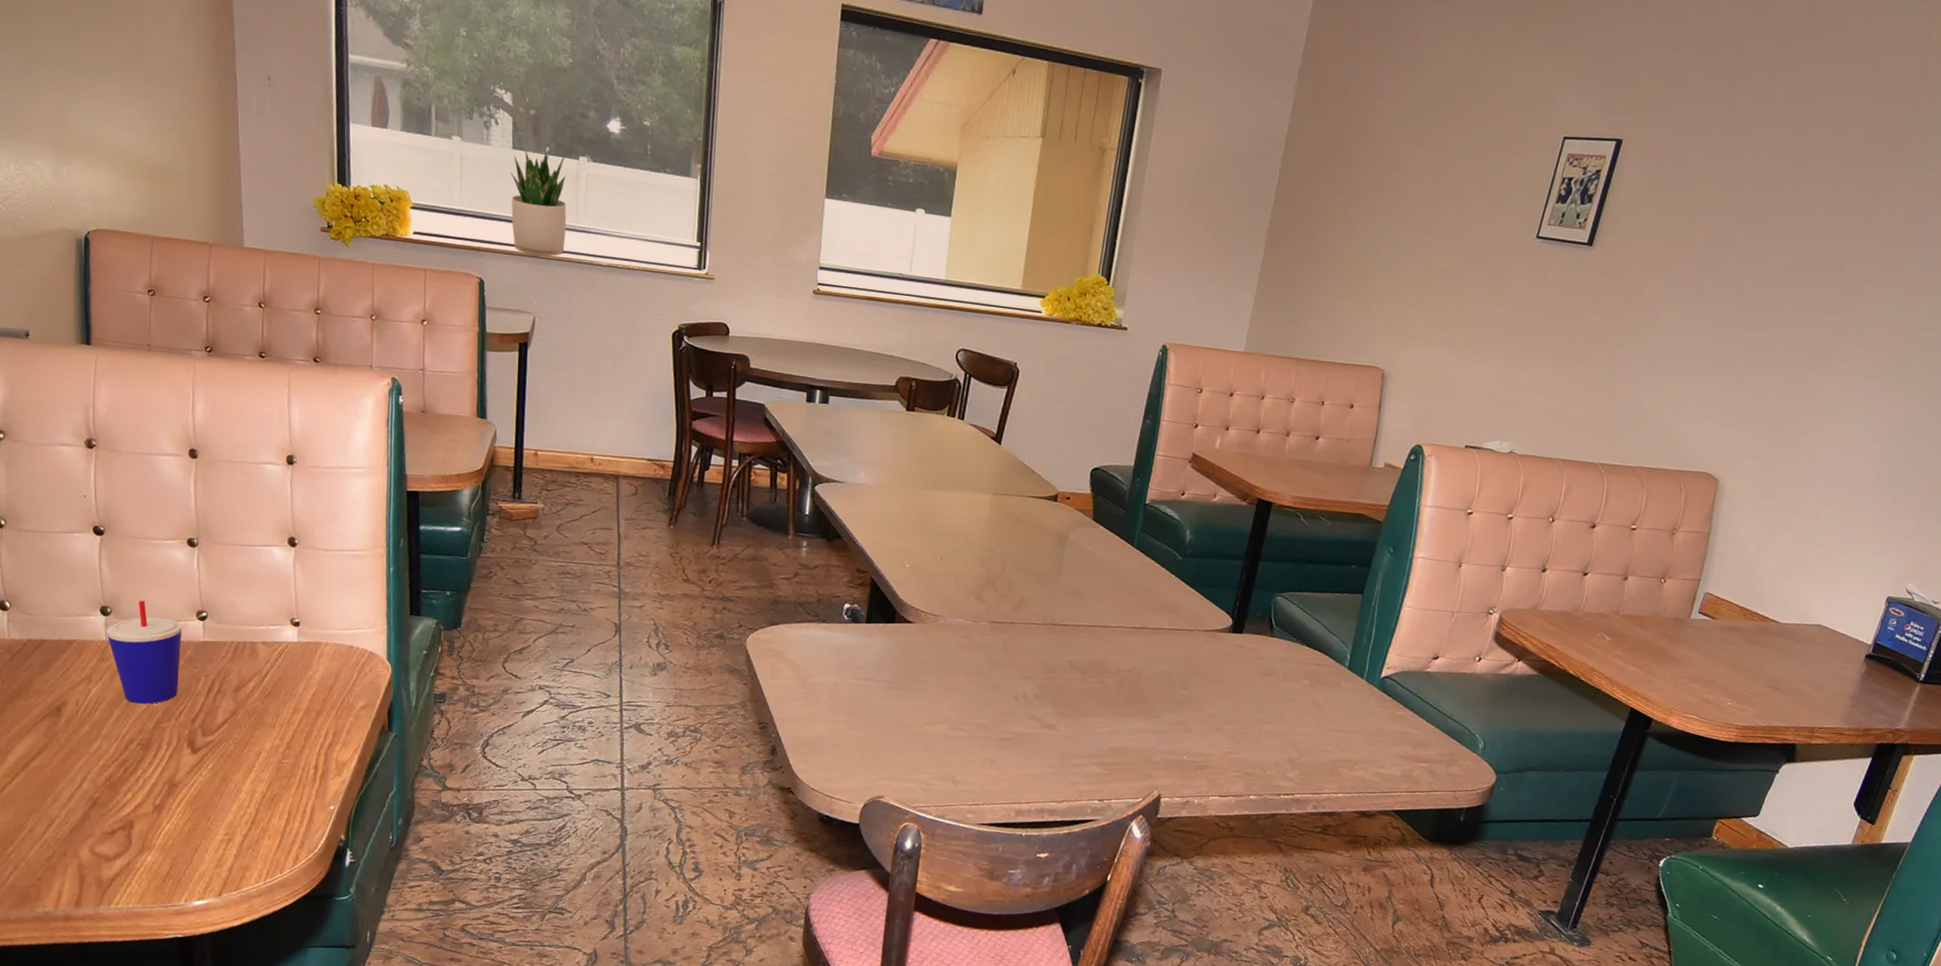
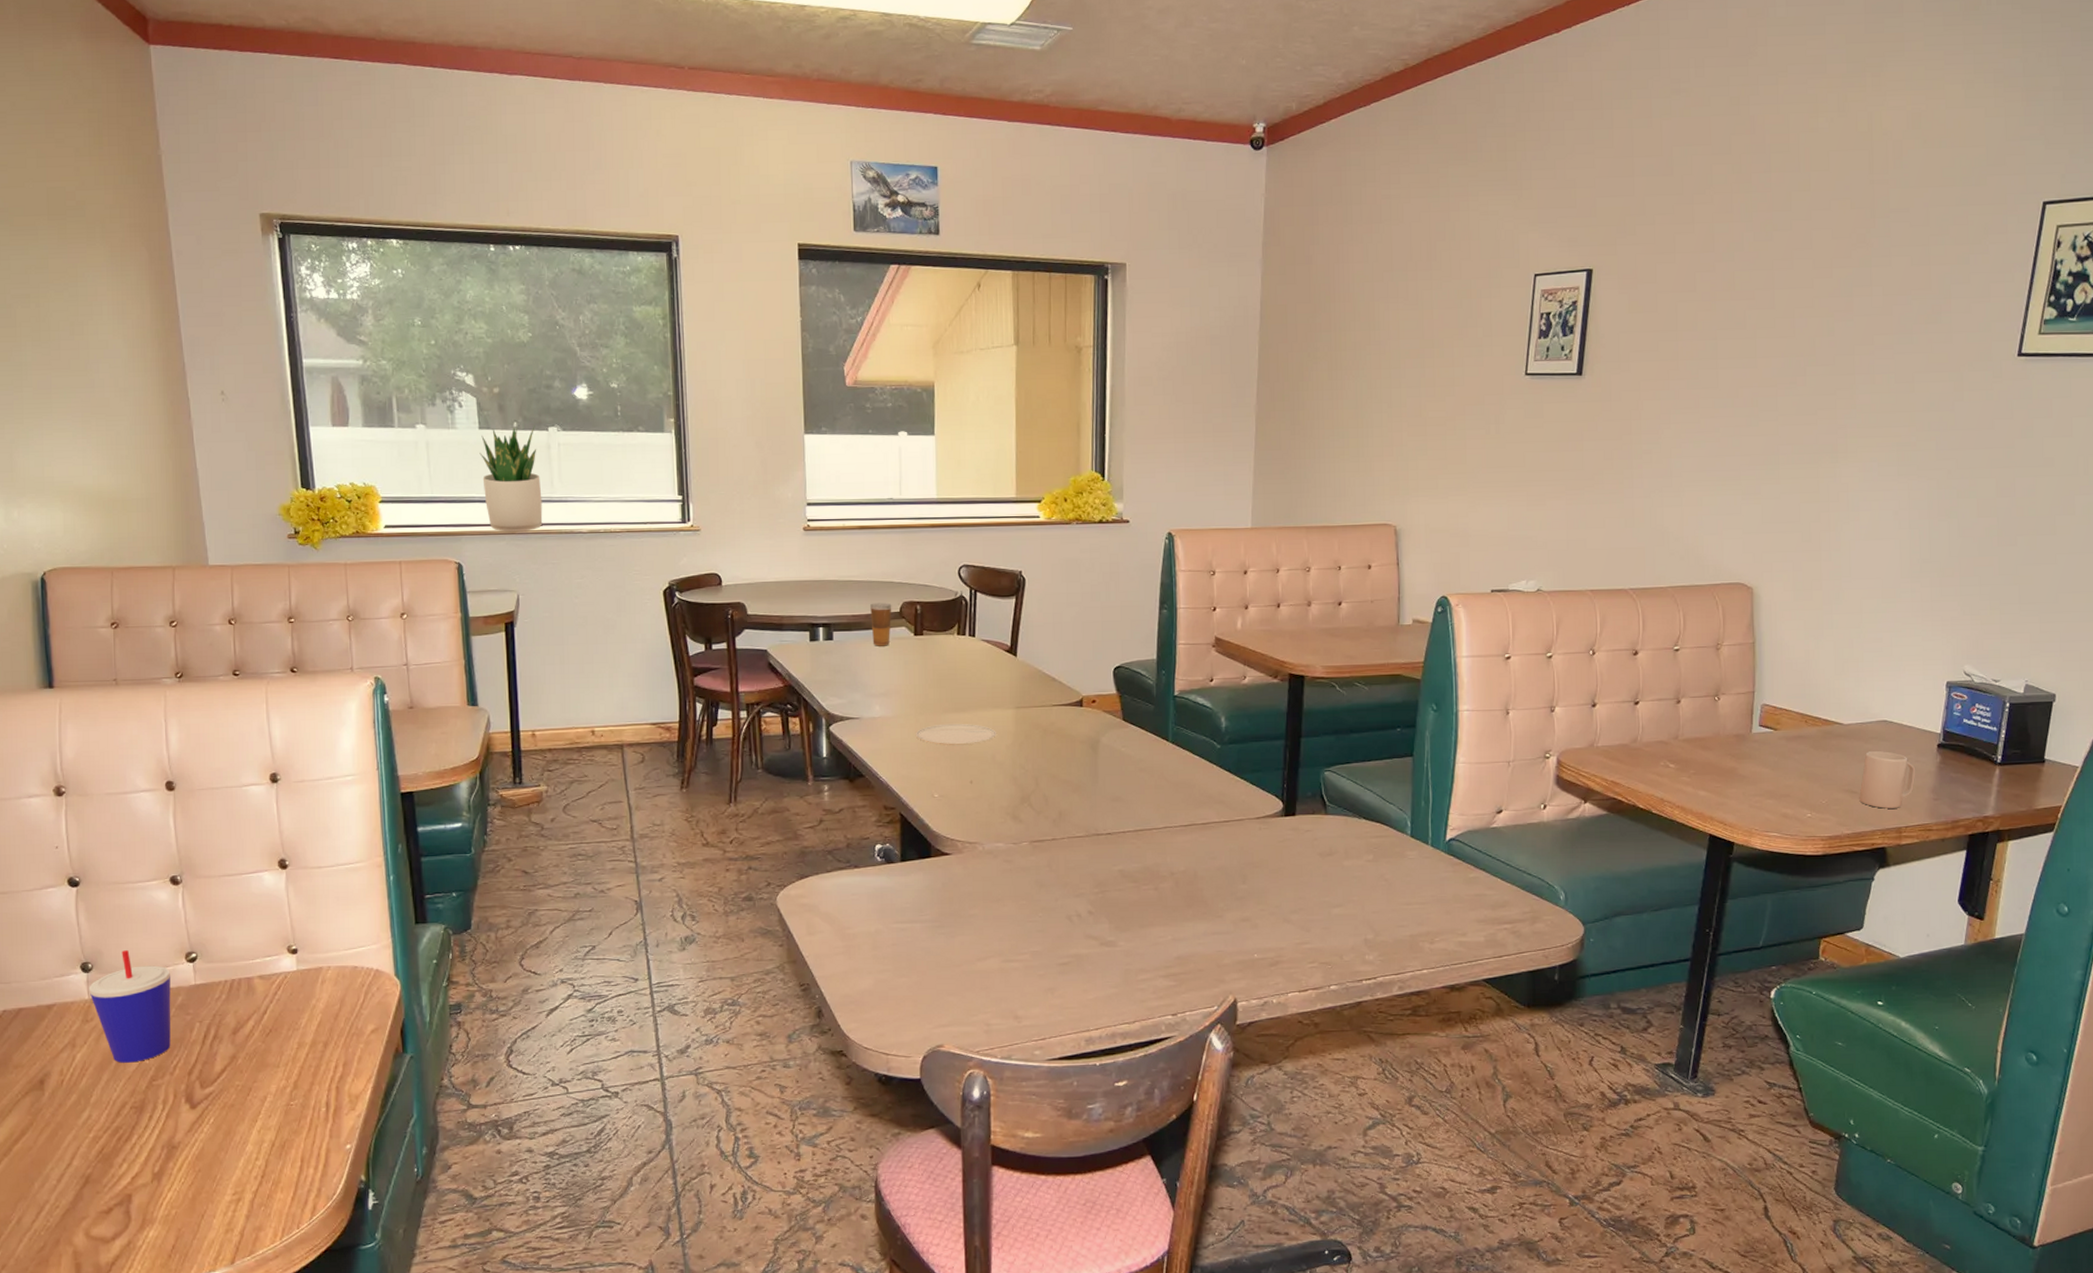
beverage cup: none [865,373,889,417] -> present [870,602,892,646]
plate: none [895,499,972,523] -> present [915,723,996,746]
mug: none [1780,652,1840,709] -> present [1859,751,1916,809]

